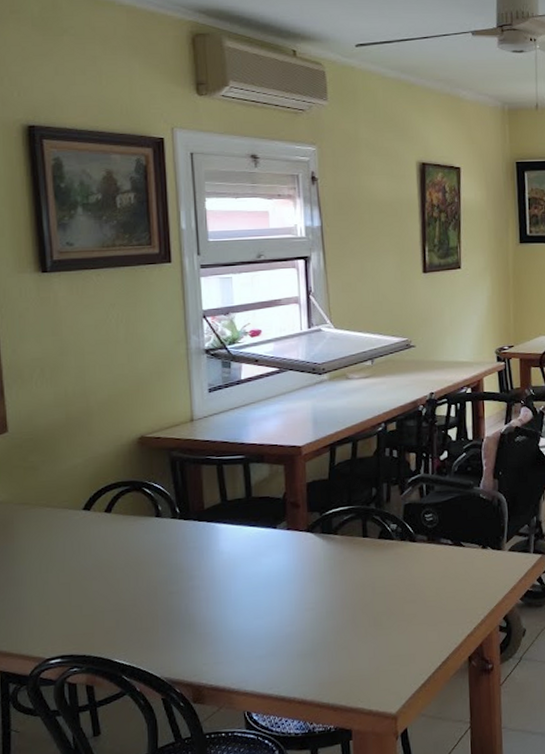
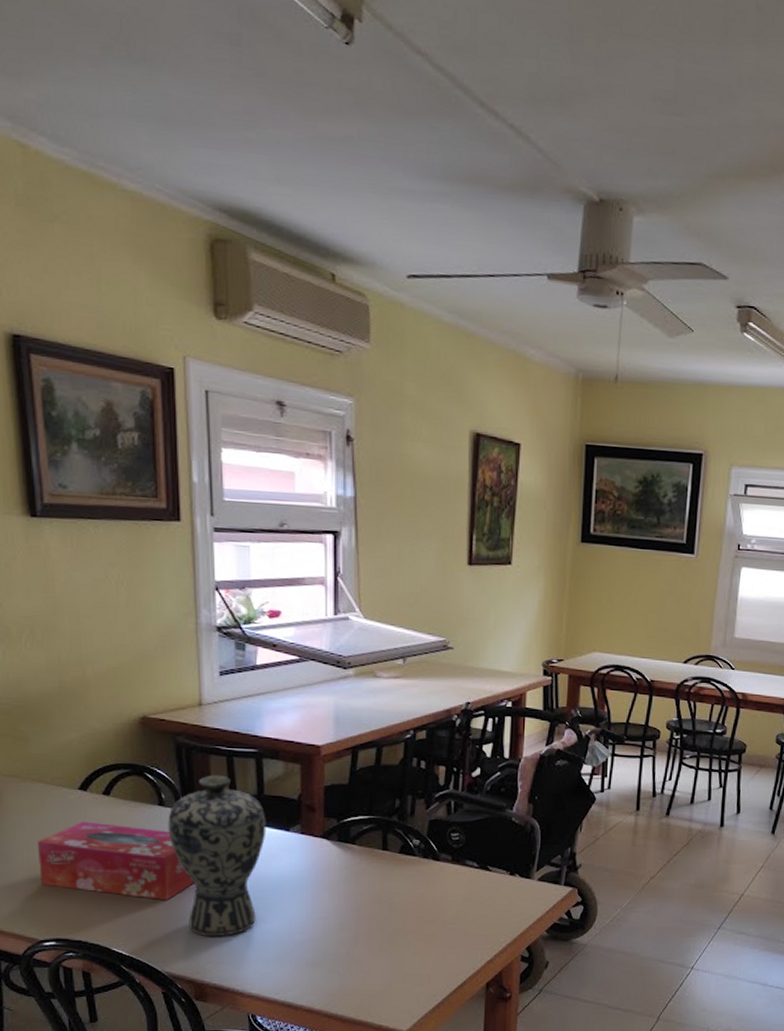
tissue box: none [45,539,191,607] -> present [38,821,195,900]
vase: none [164,483,255,639] -> present [168,775,266,937]

